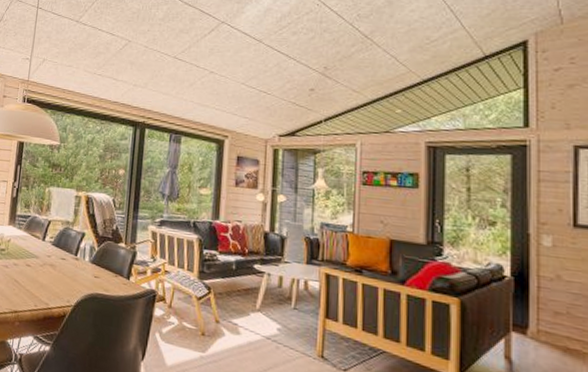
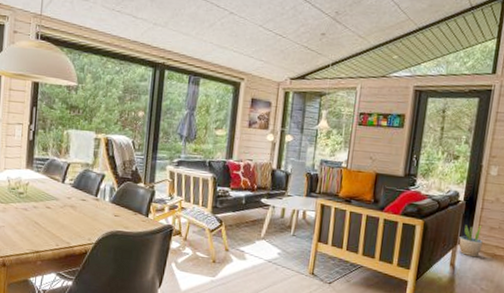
potted plant: none [512,306,547,349] -> present [458,224,483,256]

